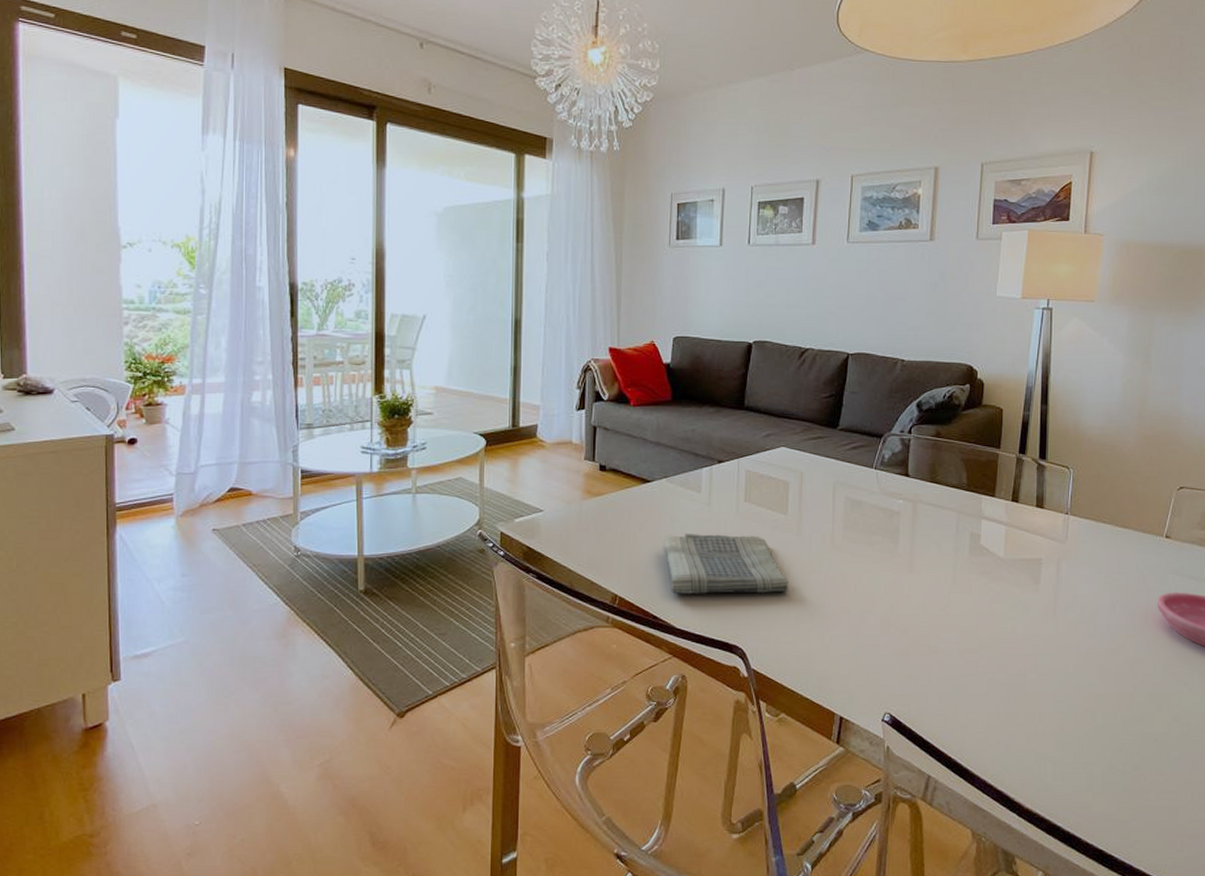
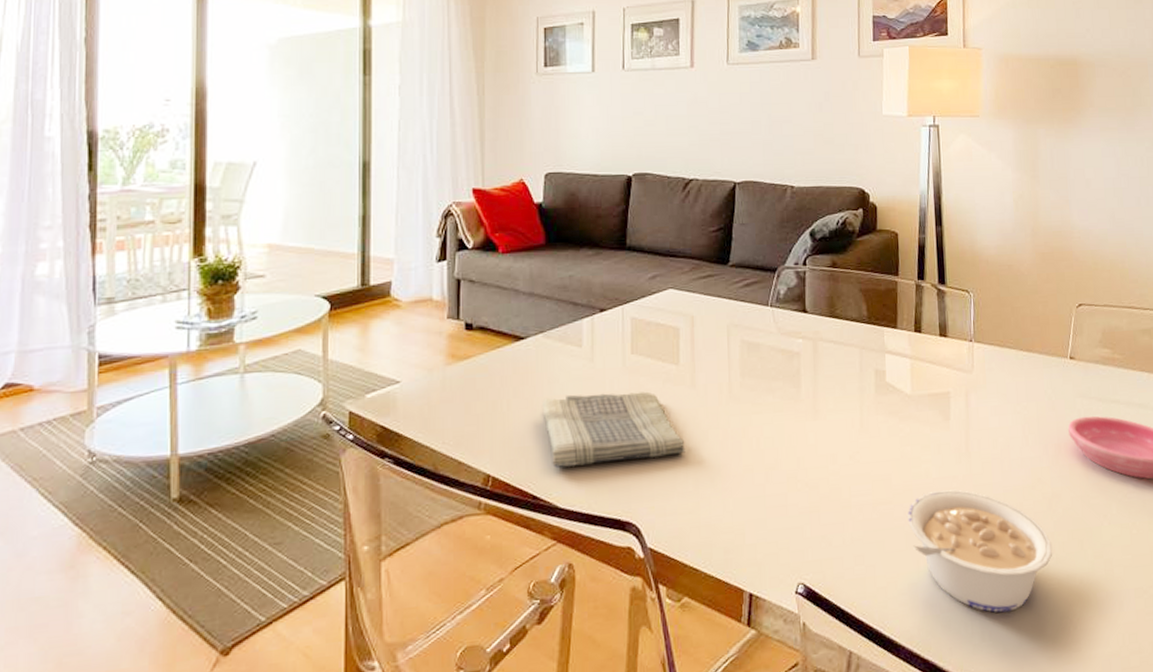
legume: none [992,645,1131,759] -> present [908,489,1053,613]

